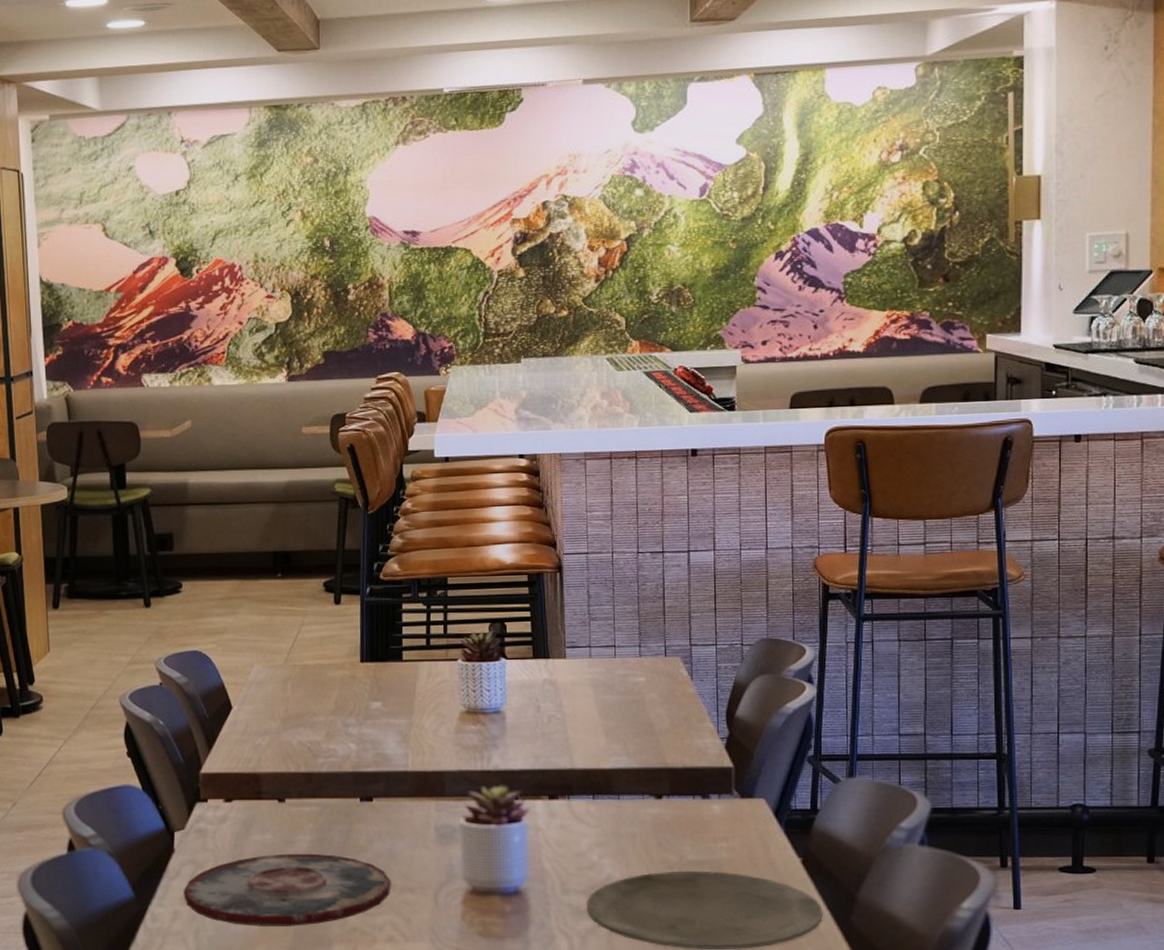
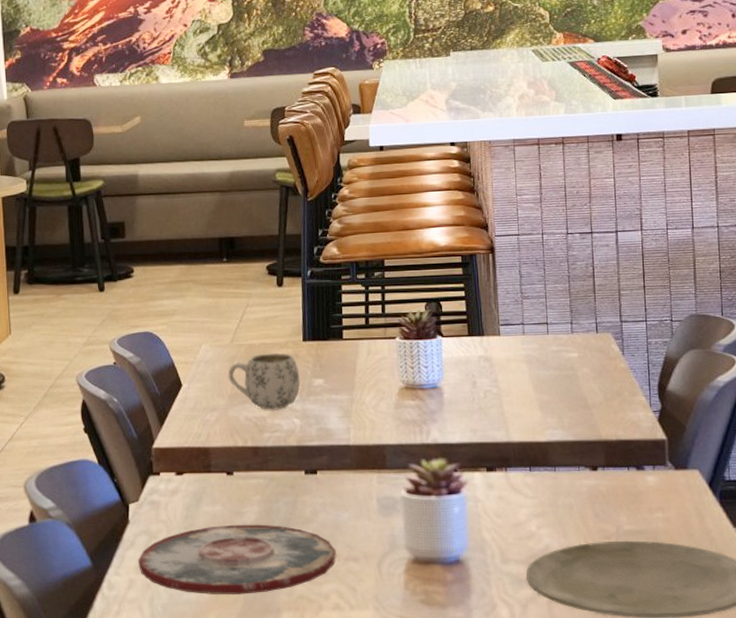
mug: none [281,674,357,734] -> present [228,353,300,410]

